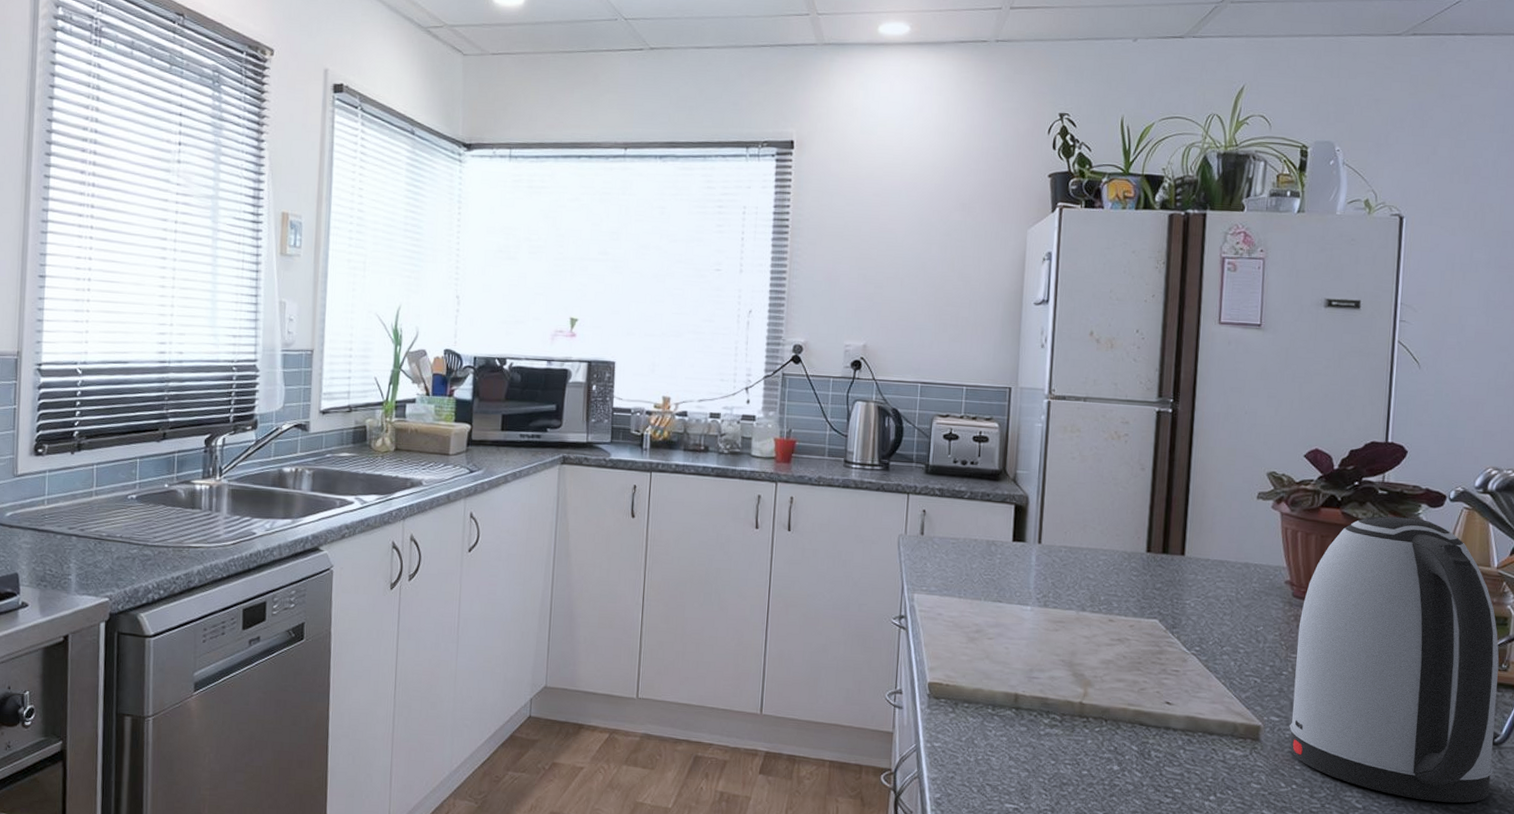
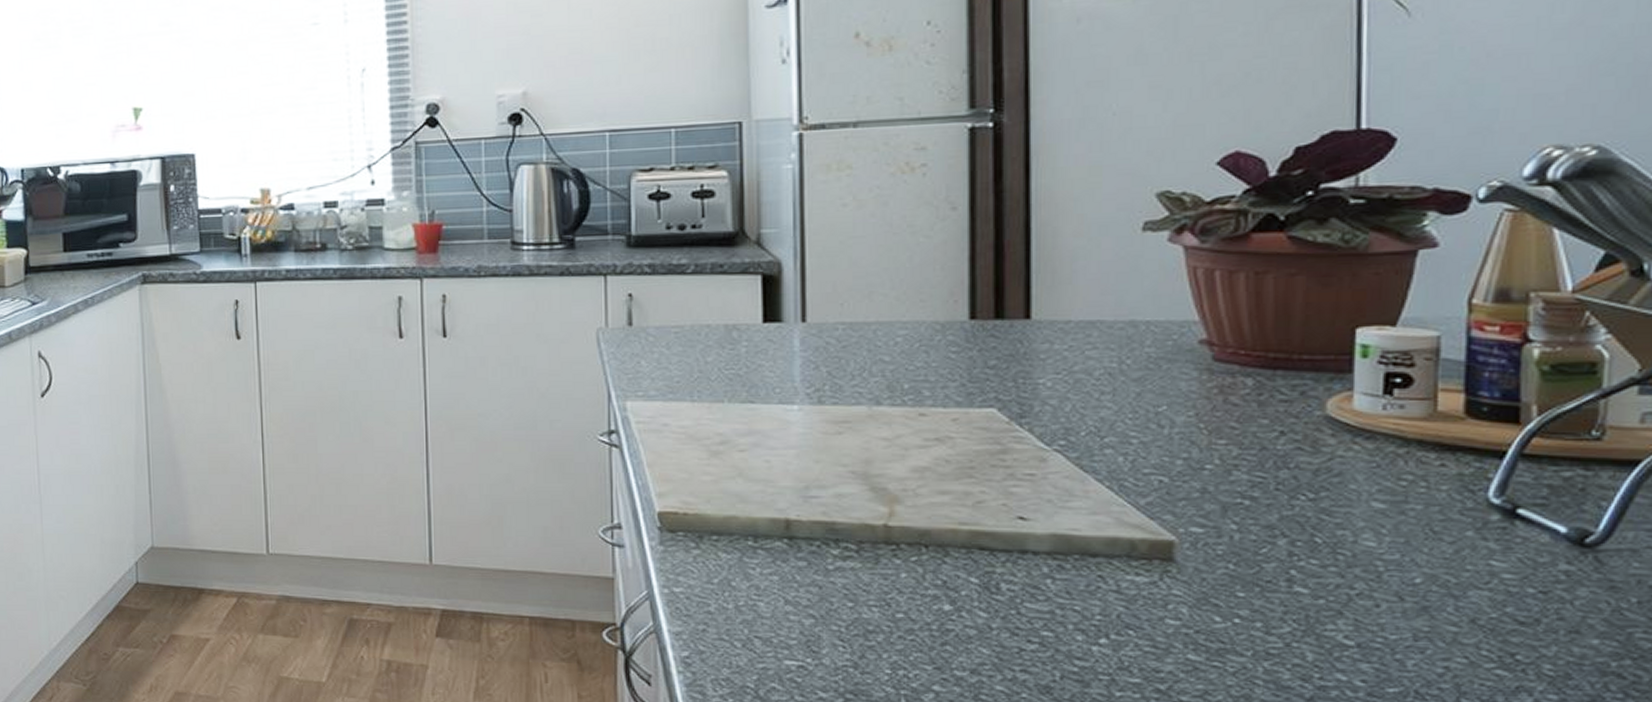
kettle: present [1289,516,1499,803] -> none [1223,232,1586,633]

